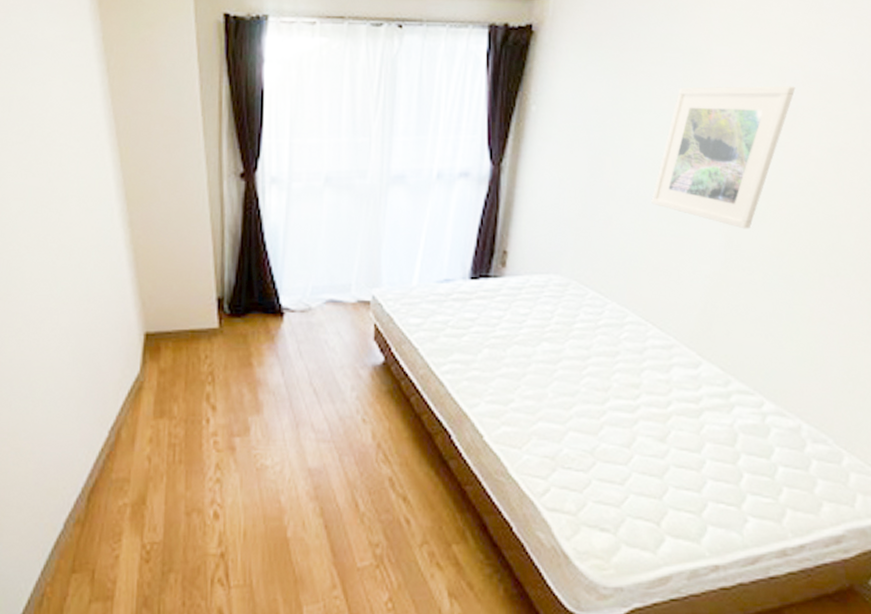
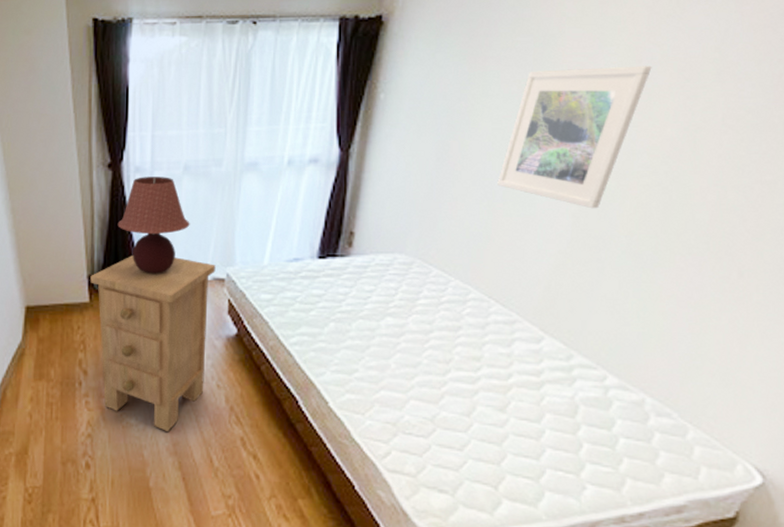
nightstand: none [220,275,360,473] -> present [90,256,216,431]
table lamp: none [251,188,332,296] -> present [117,177,190,274]

